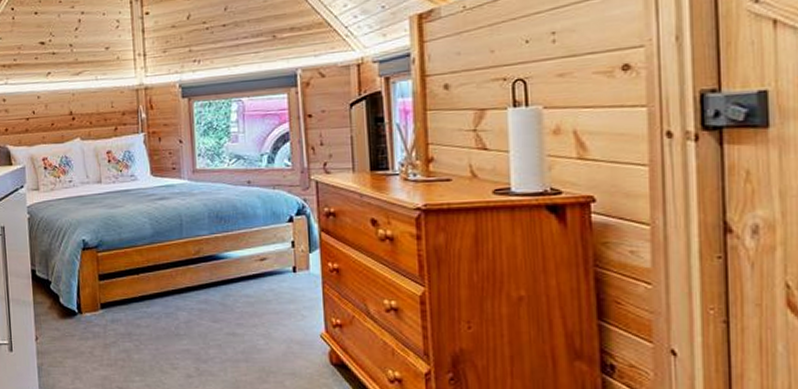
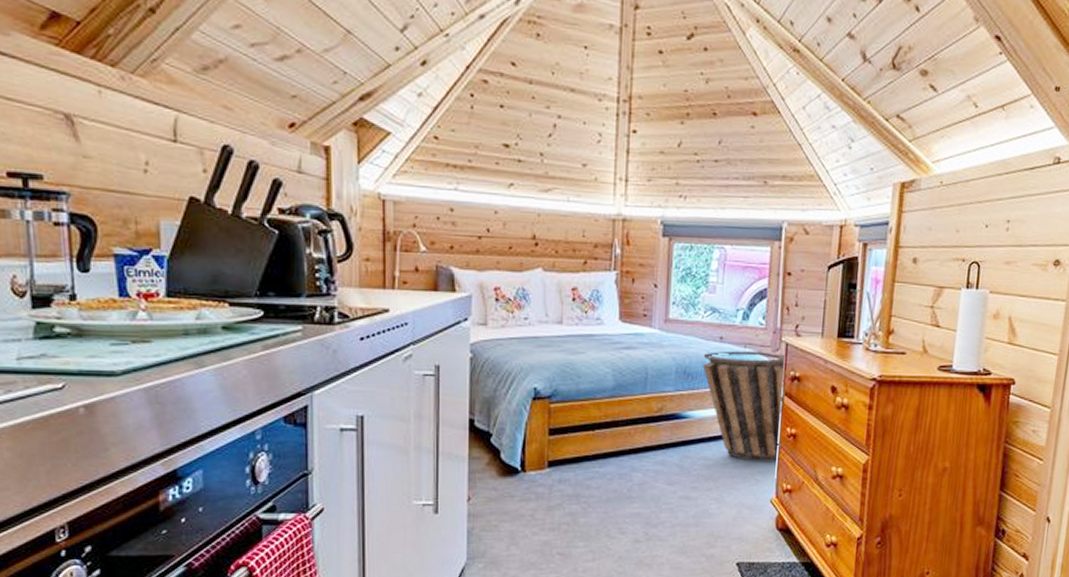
basket: none [233,191,324,297] -> present [702,351,786,461]

